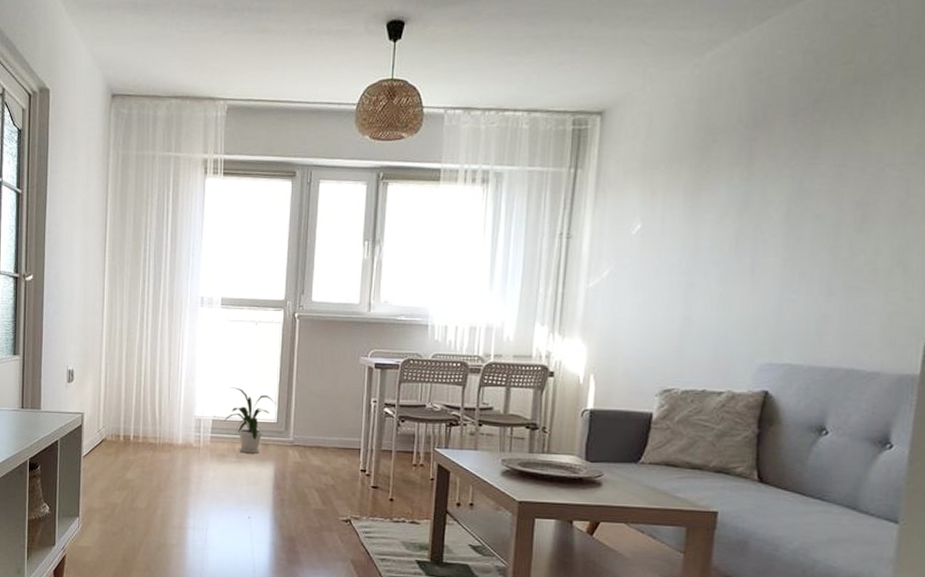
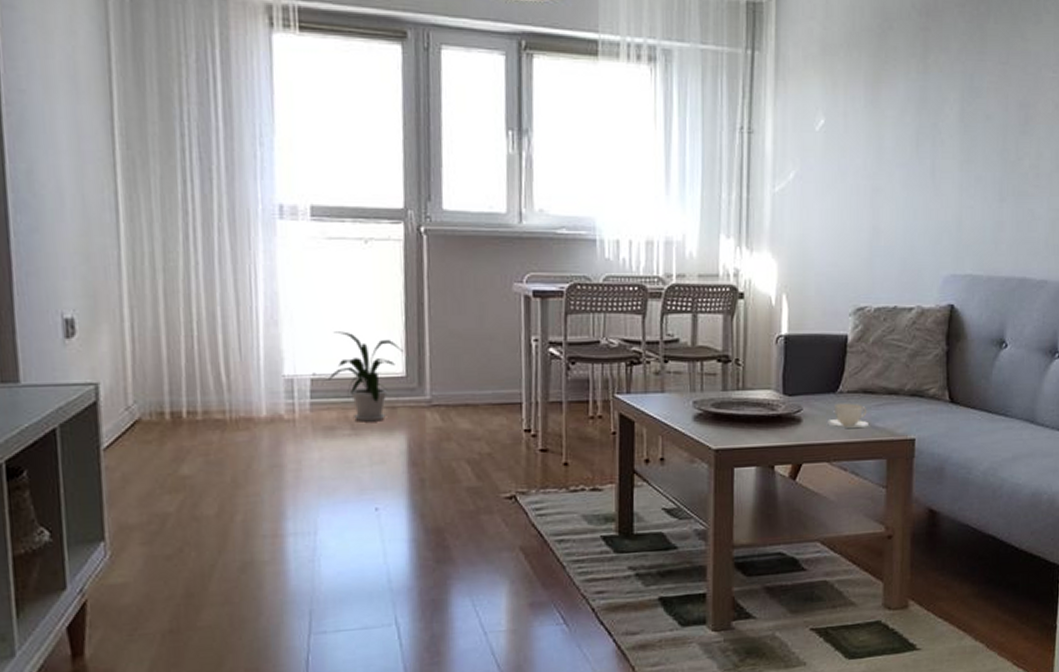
teacup: none [626,472,671,497] -> present [826,403,870,429]

